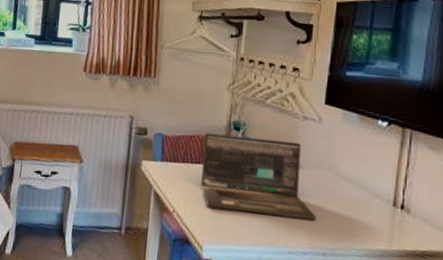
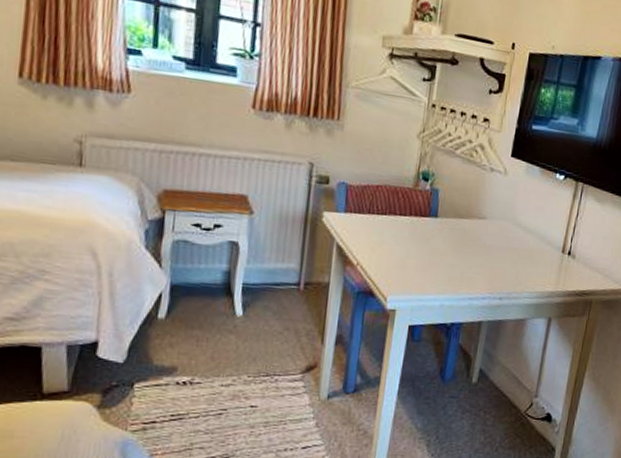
laptop: present [200,133,317,220] -> none [386,183,496,268]

